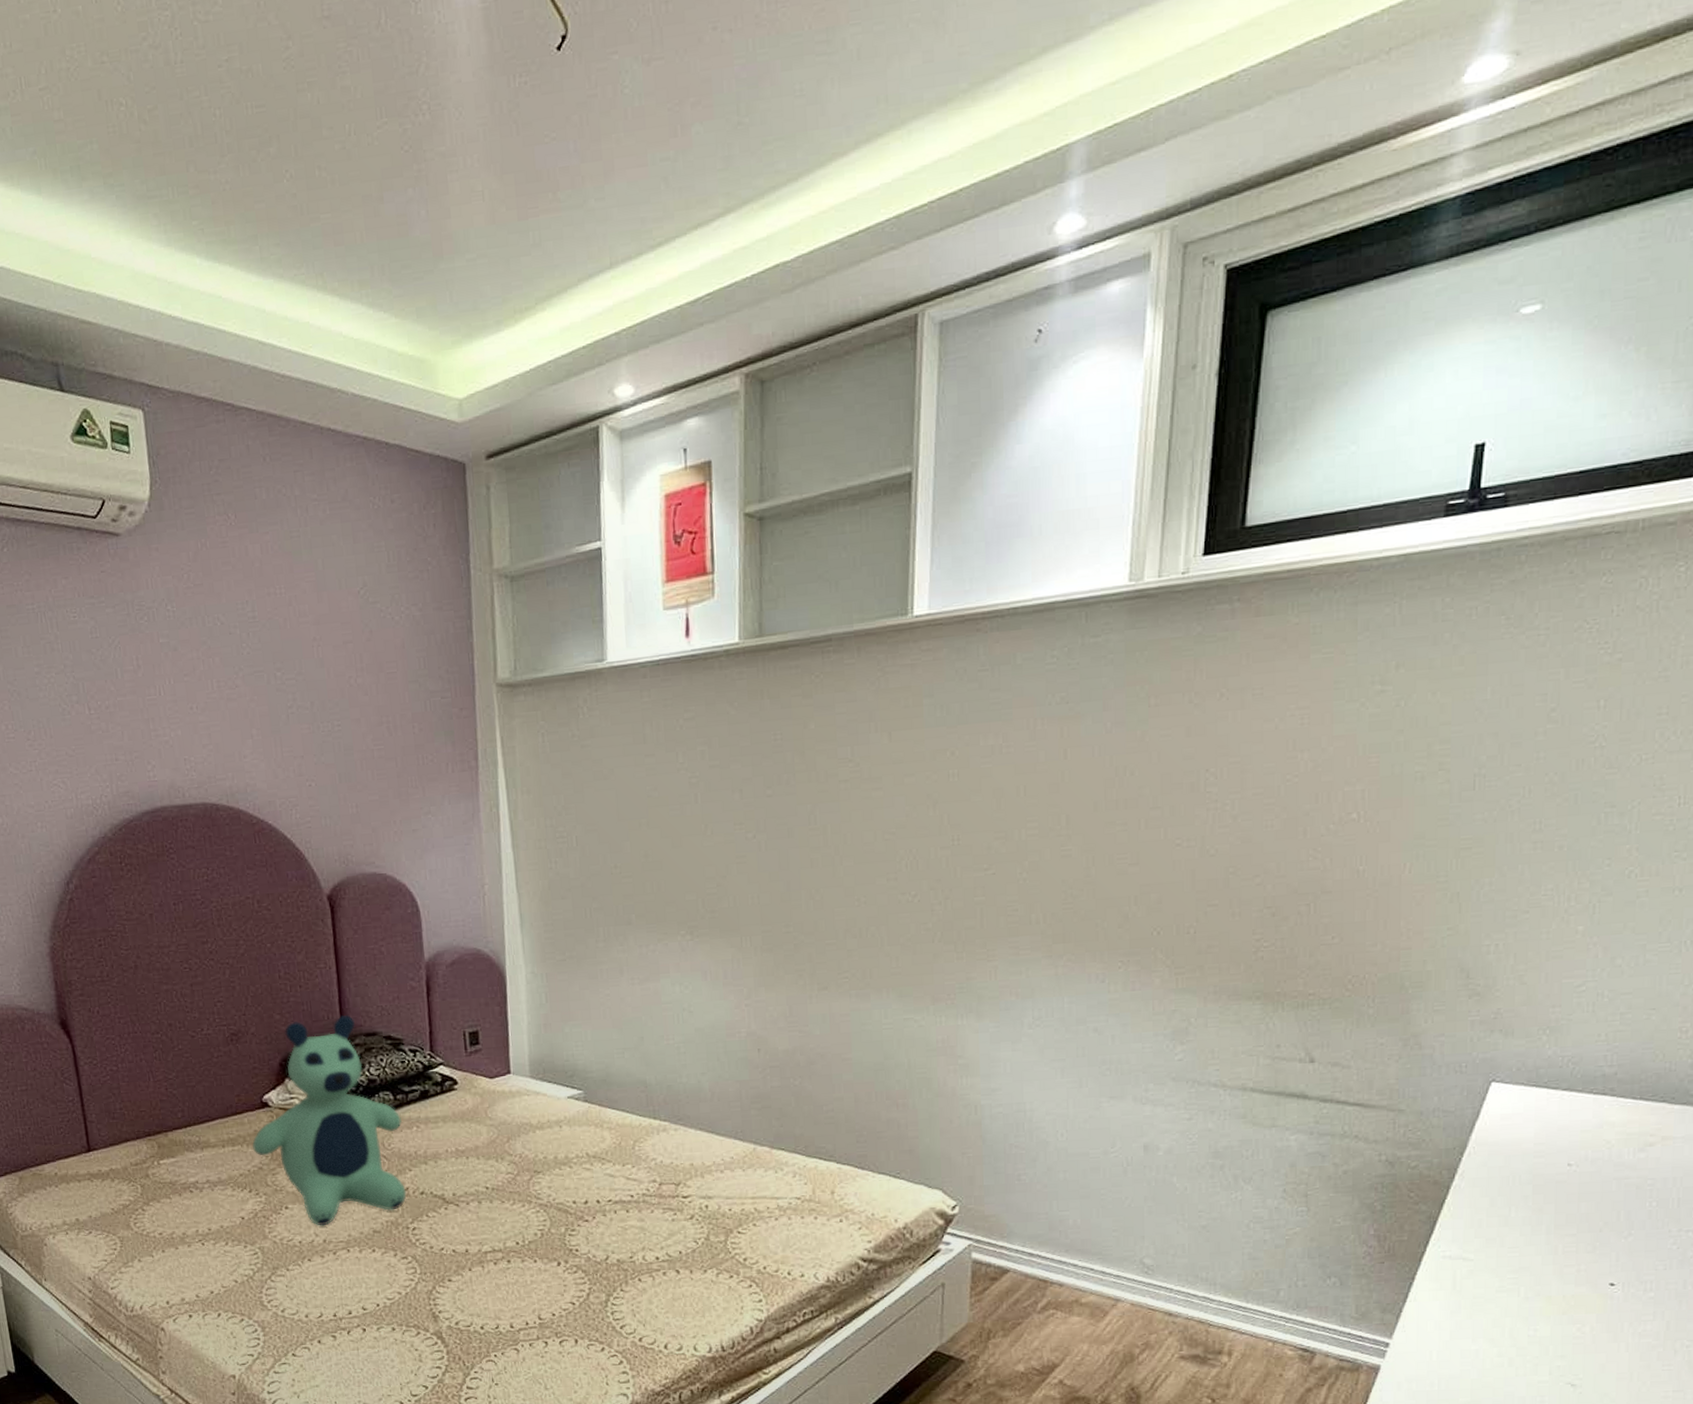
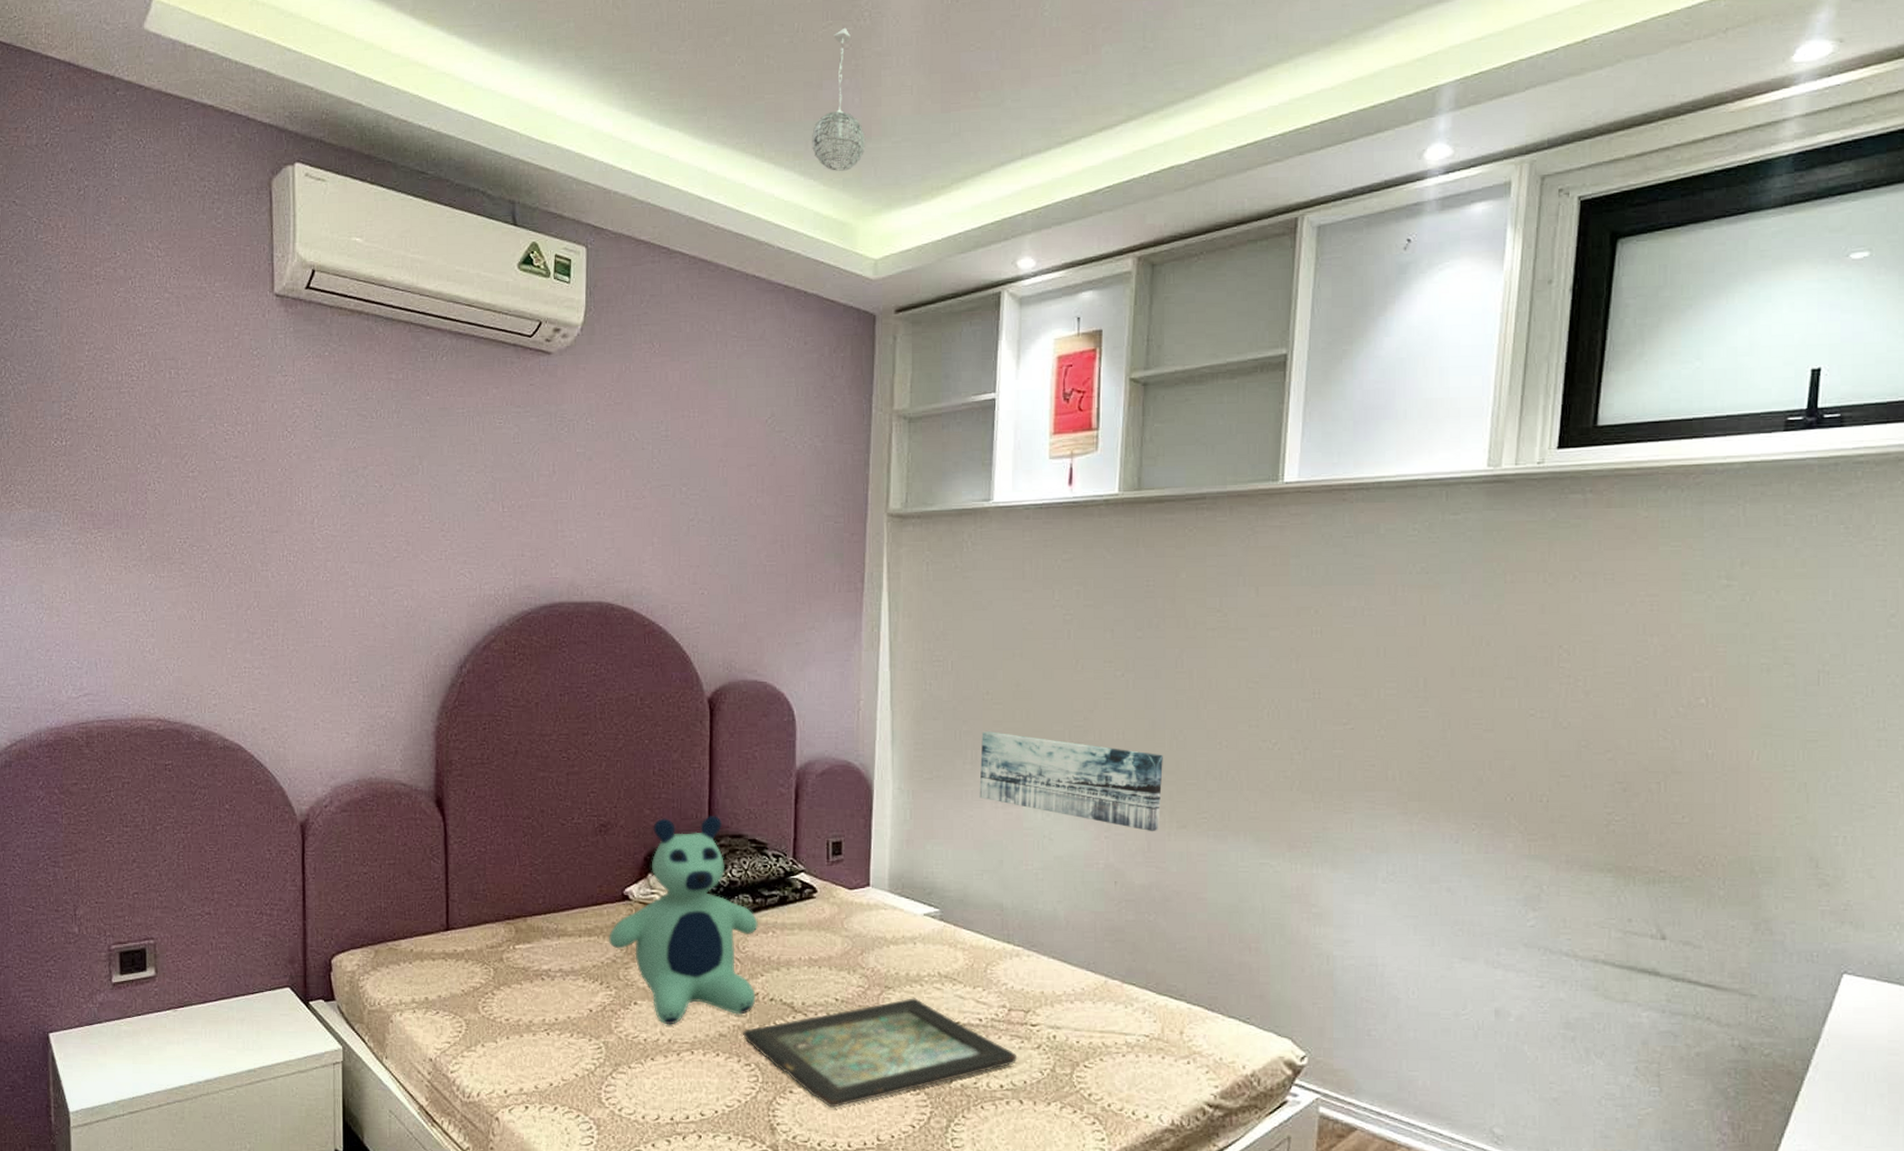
pendant light: none [377,125,438,300] -> present [812,27,866,172]
tray: none [396,1180,672,1292] -> present [743,998,1018,1108]
wall art: none [612,906,801,996] -> present [979,731,1163,832]

